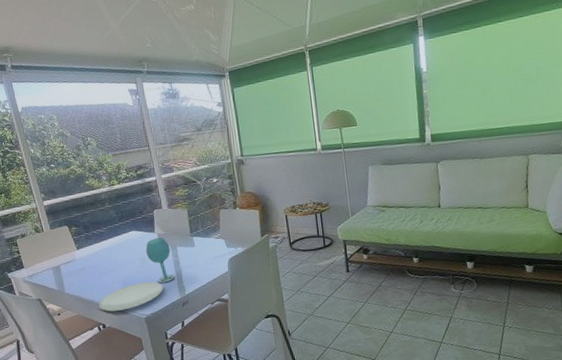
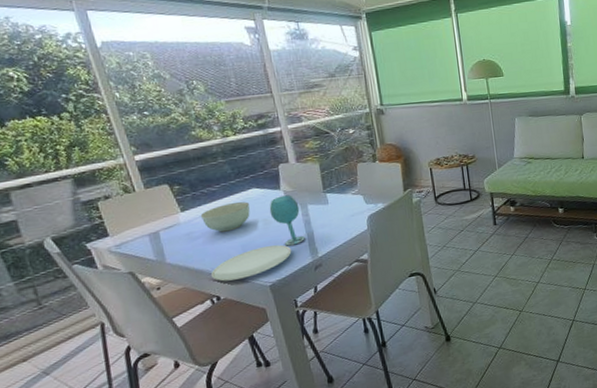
bowl: none [91,242,130,269] -> present [200,201,250,232]

